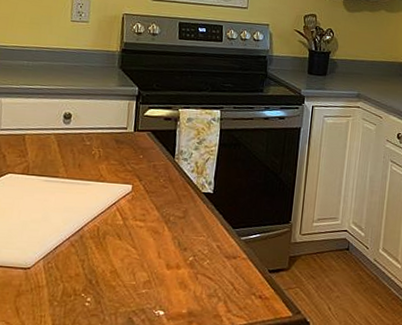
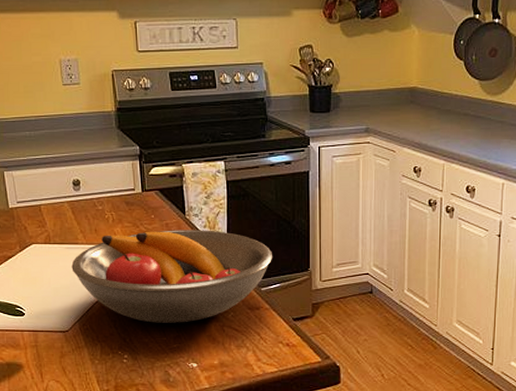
fruit bowl: none [46,171,256,268] -> present [71,230,272,323]

